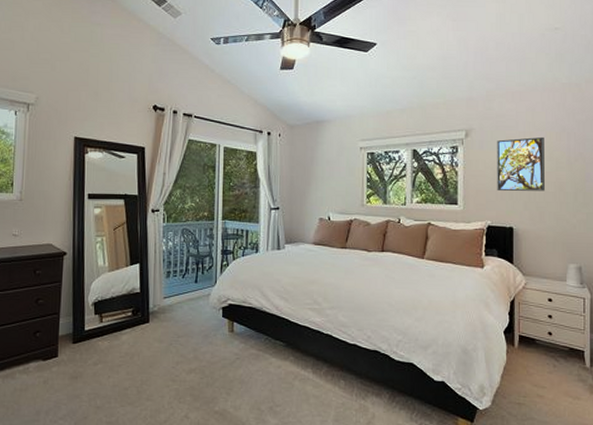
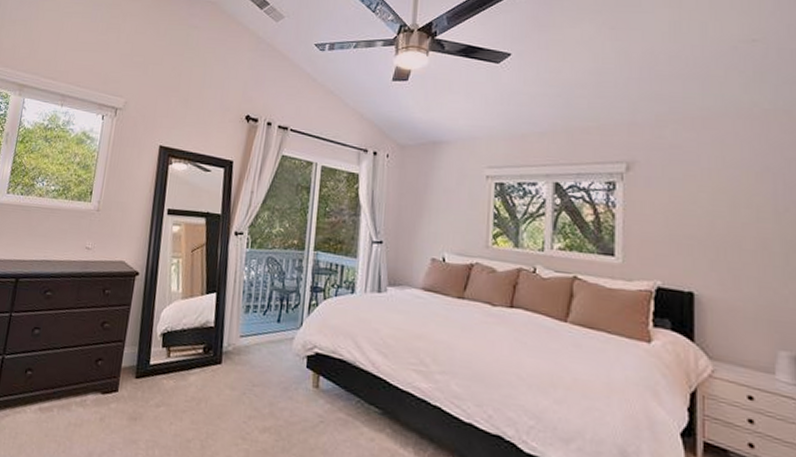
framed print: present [497,136,545,191] -> none [670,176,740,248]

